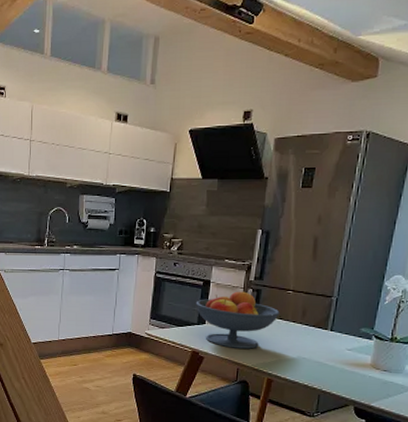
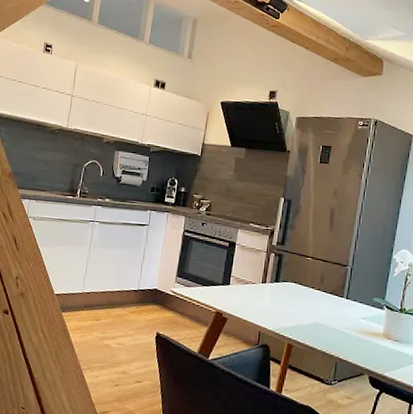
fruit bowl: present [195,290,280,349] -> none [221,254,300,313]

